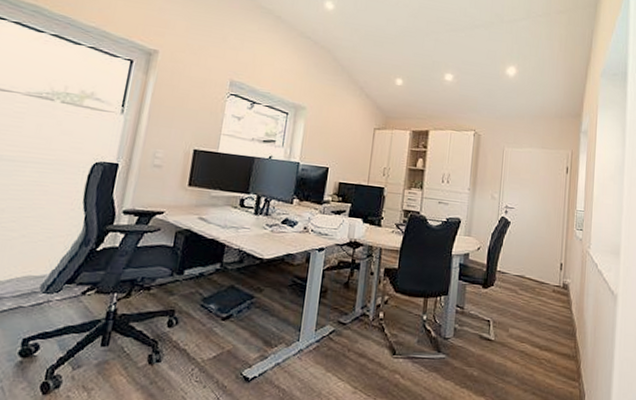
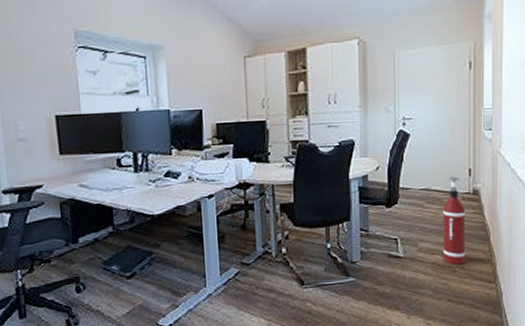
fire extinguisher: none [531,268,555,358] -> present [443,177,466,265]

